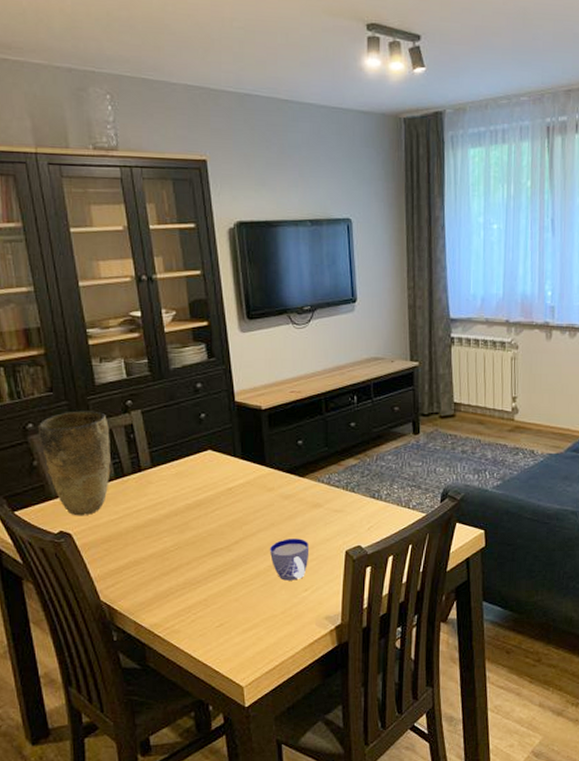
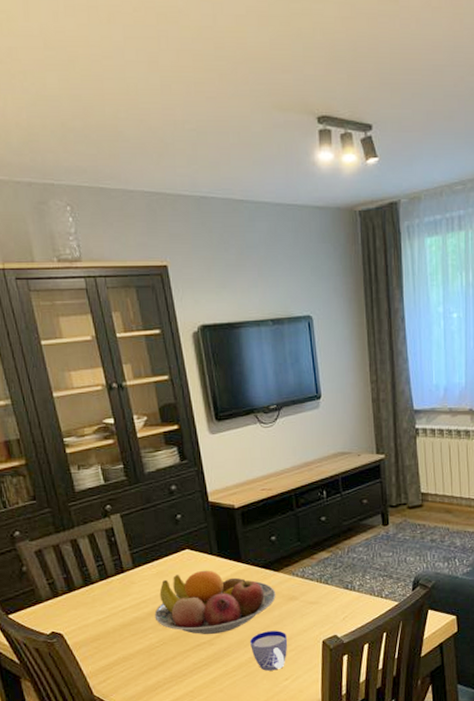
vase: present [37,411,111,516] -> none [24,516,95,617]
fruit bowl: none [171,472,300,541] -> present [154,570,276,635]

